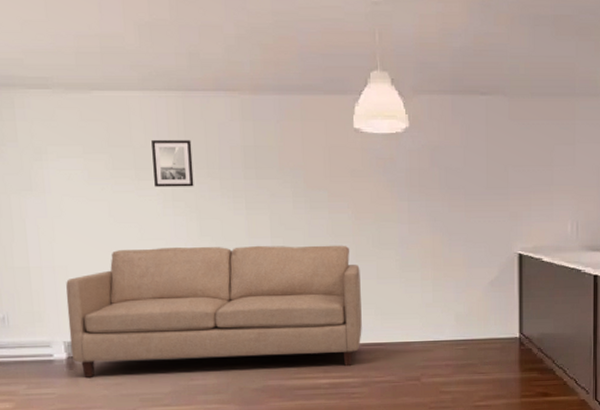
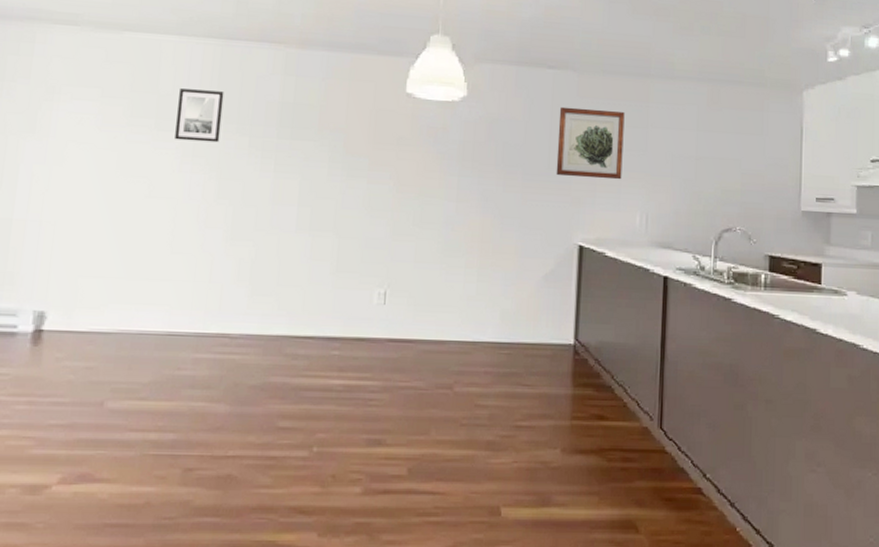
sofa: present [66,245,362,377] -> none [39,207,396,366]
wall art: none [493,130,553,194] -> present [556,106,625,180]

